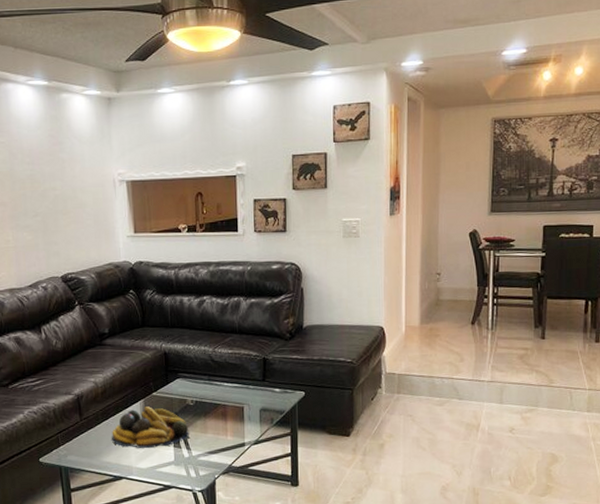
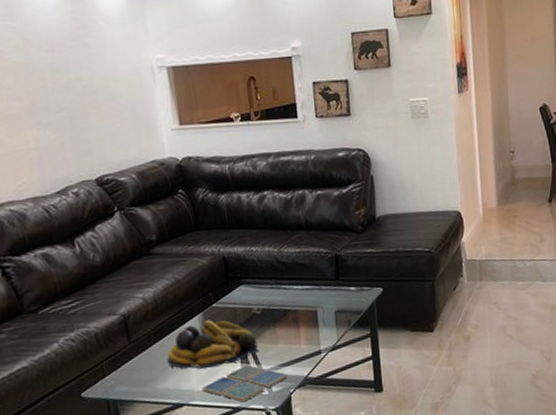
drink coaster: none [139,449,214,481] -> present [202,364,288,402]

